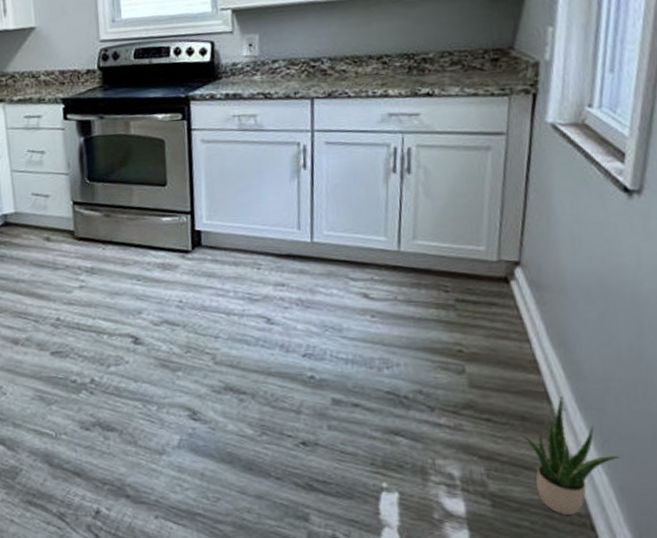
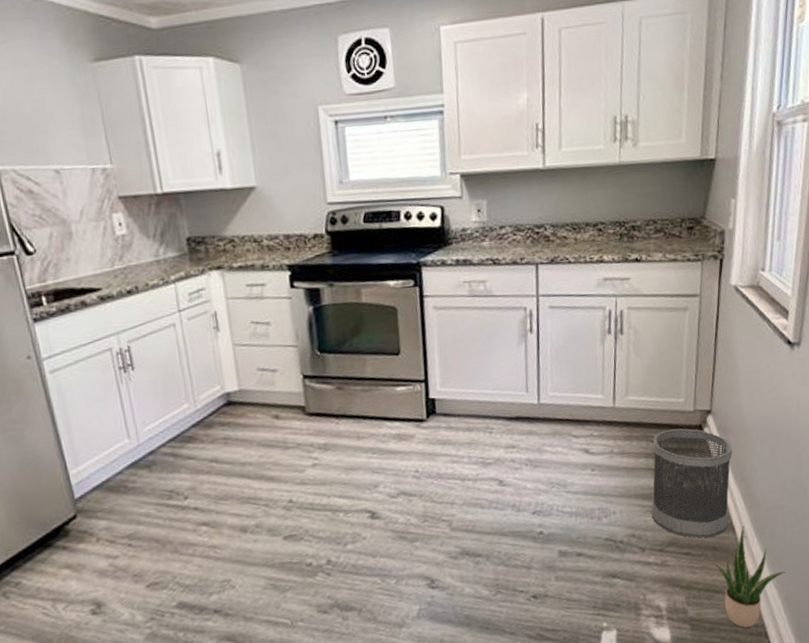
wastebasket: none [442,279,548,406] -> present [651,428,733,538]

